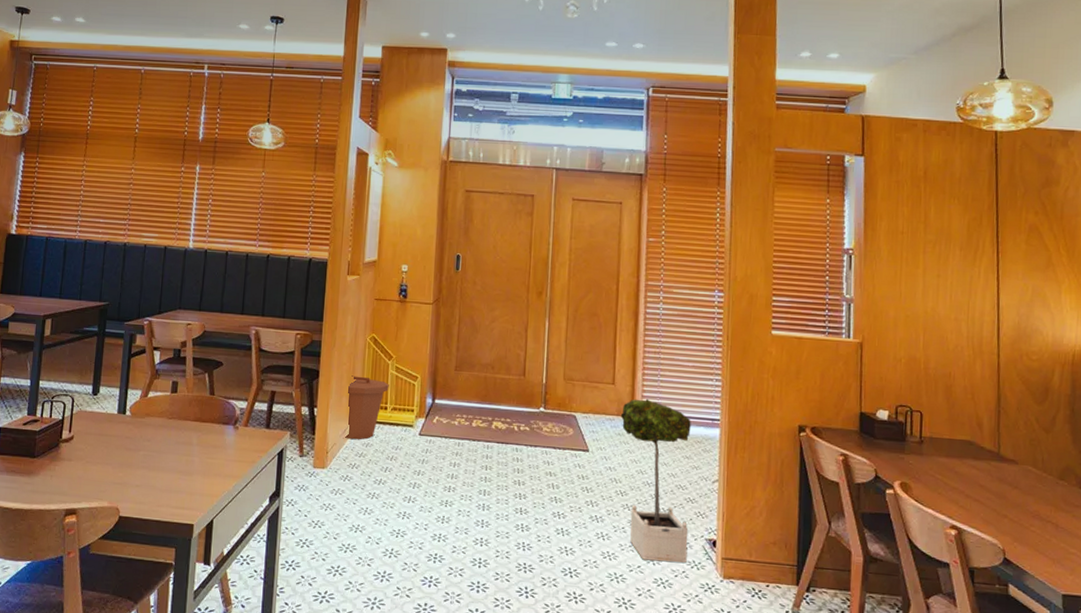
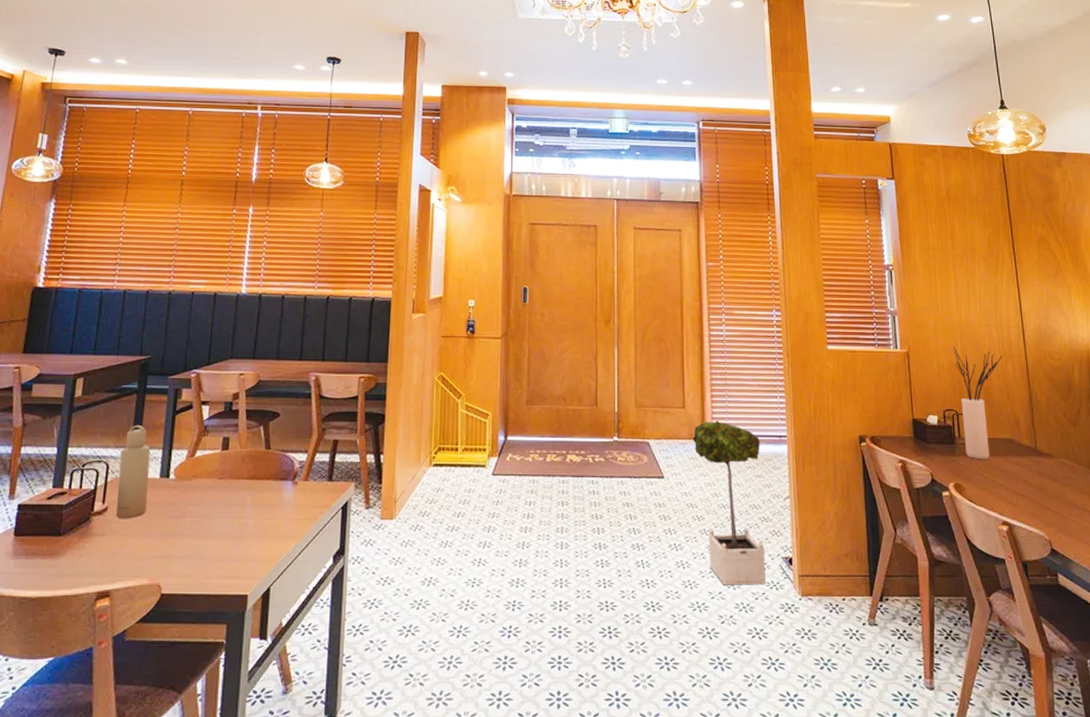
bottle: none [81,365,110,447] -> present [116,425,151,518]
trash can: present [345,375,389,440] -> none [414,417,459,486]
vase: none [914,339,971,461] -> present [953,346,1003,460]

